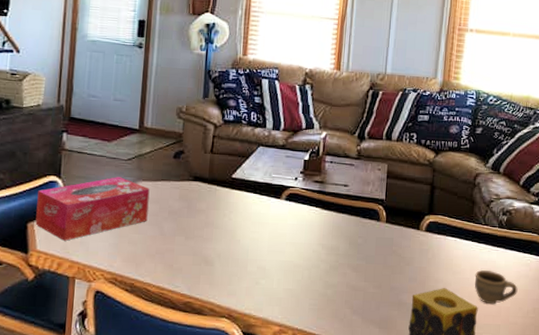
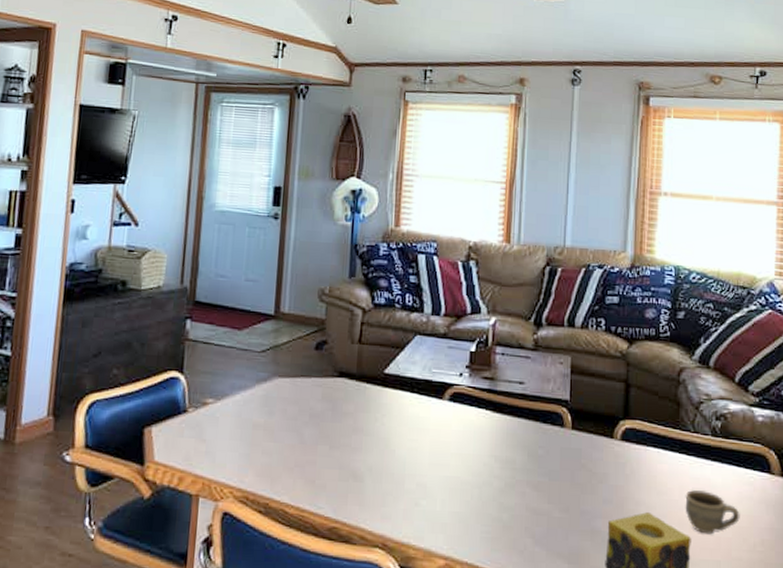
tissue box: present [35,177,150,241] -> none [153,372,287,450]

